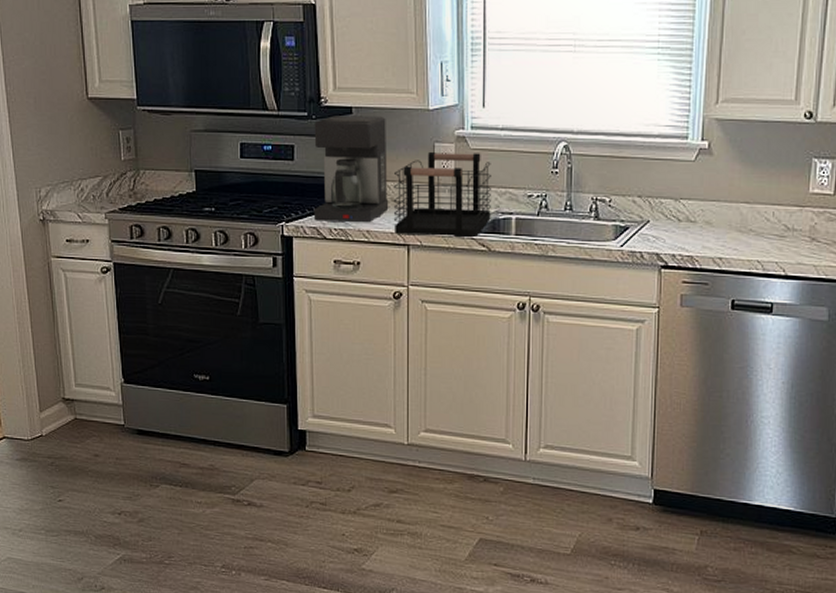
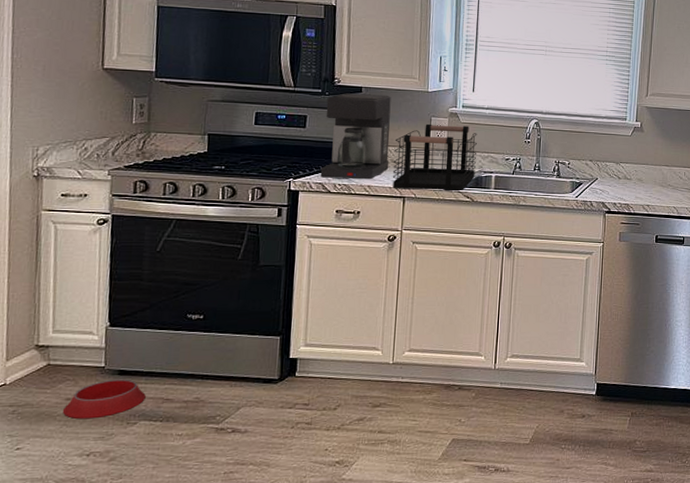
pet bowl: none [93,438,164,478] -> present [63,379,146,419]

